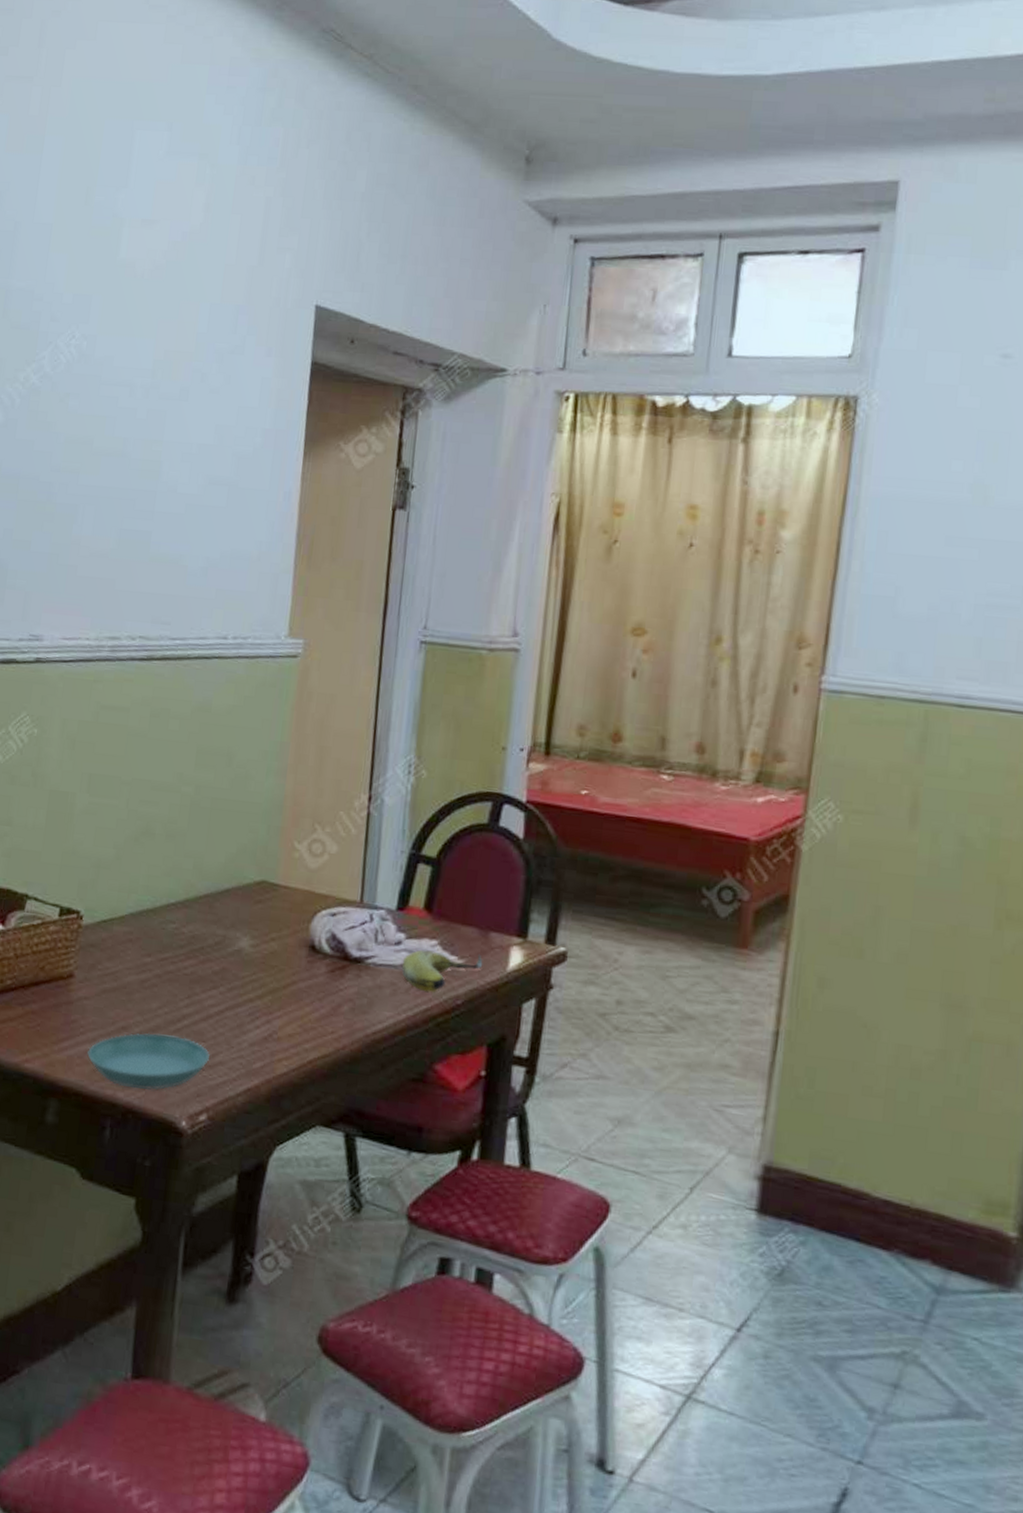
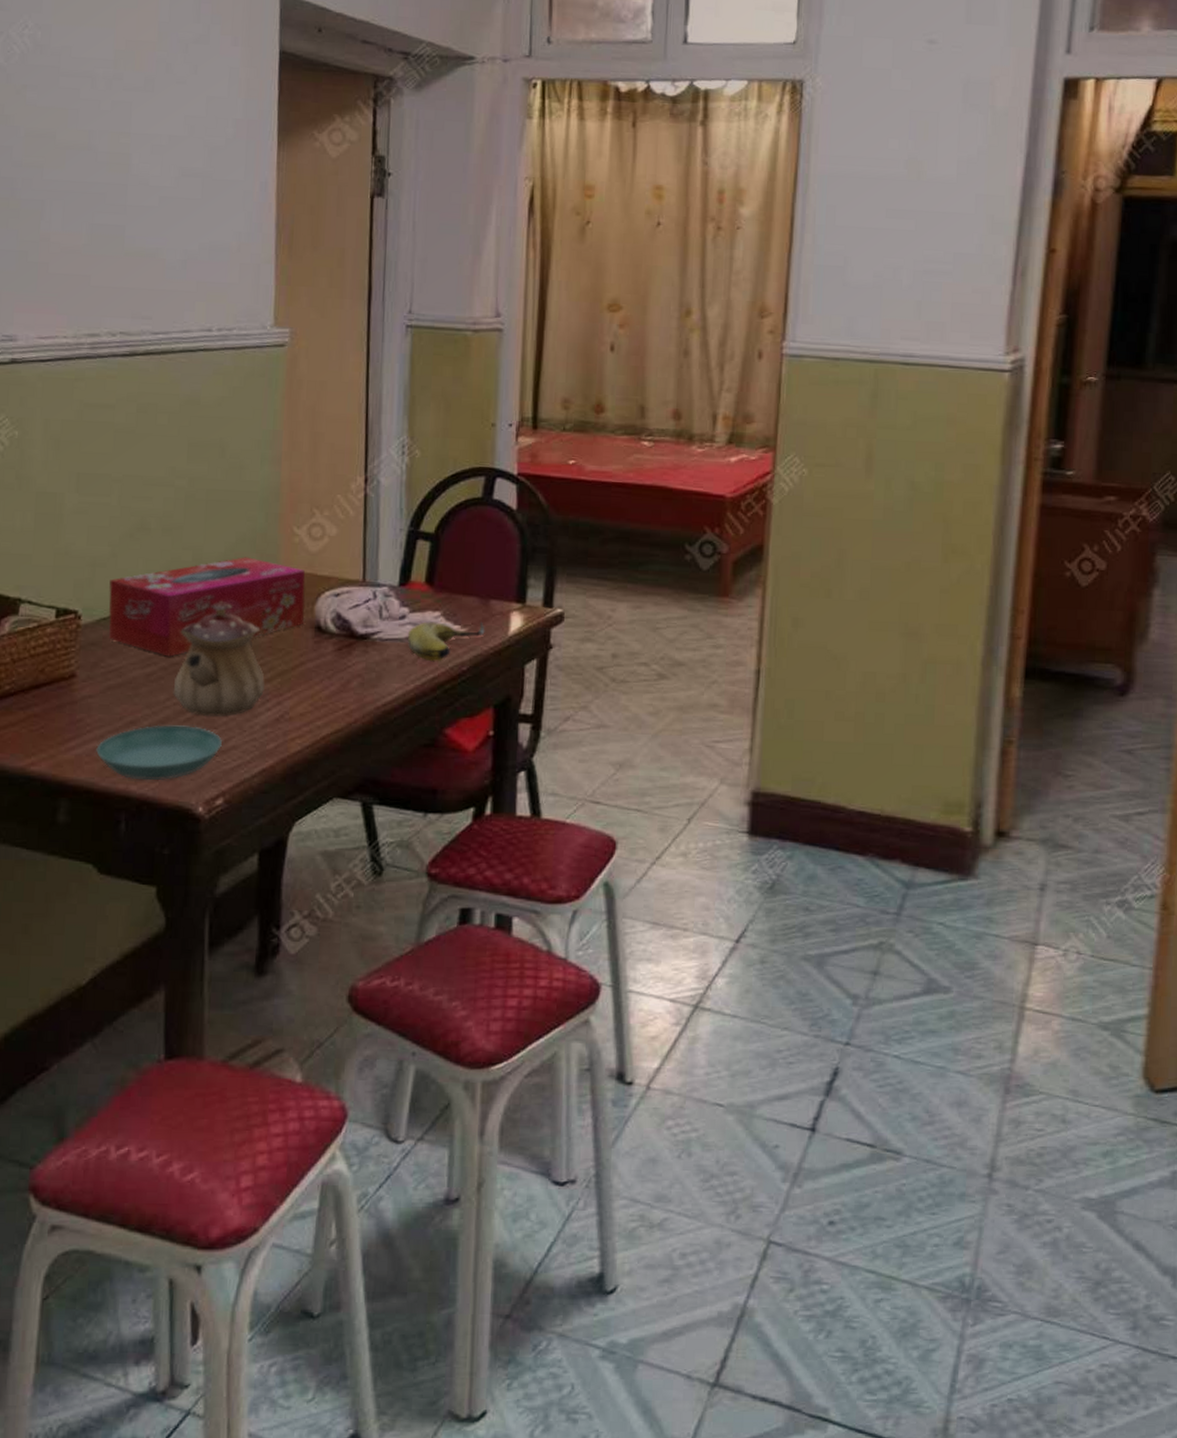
tissue box: none [108,868,303,965] -> present [108,557,306,657]
teapot: none [165,912,256,1030] -> present [173,601,265,716]

